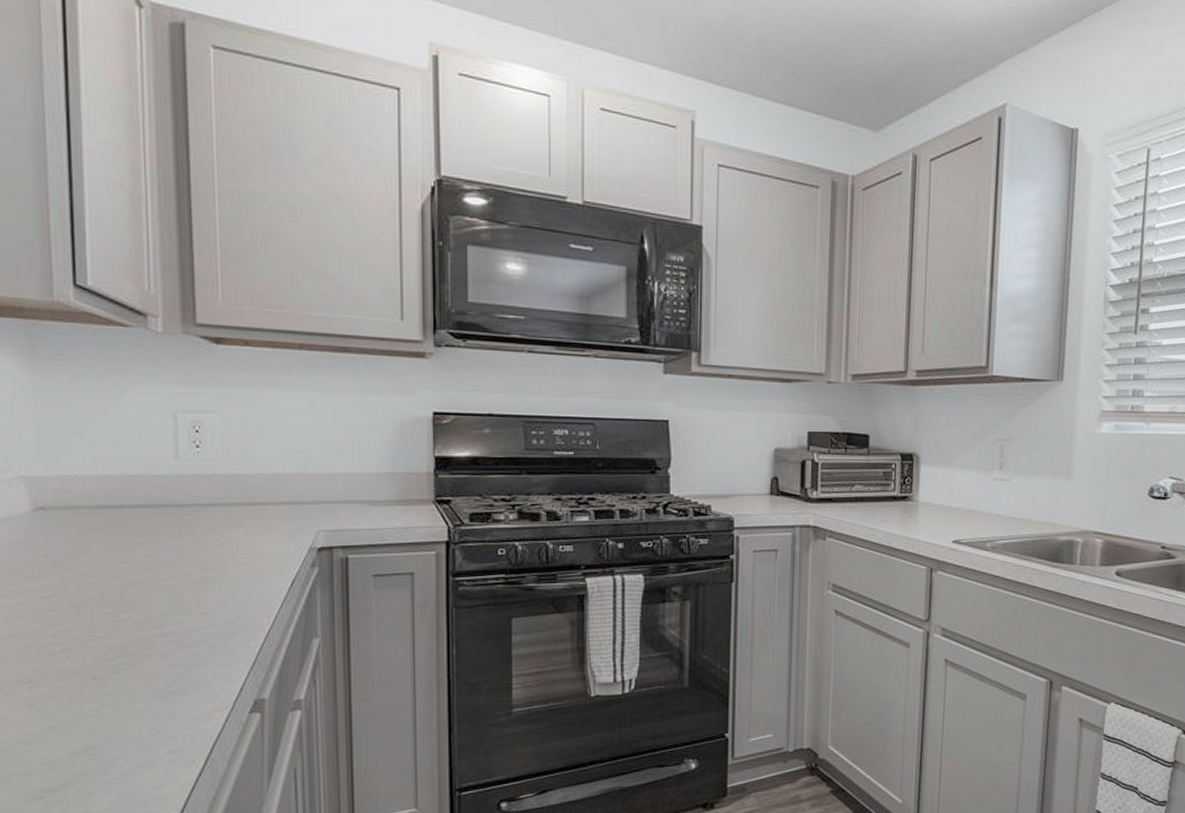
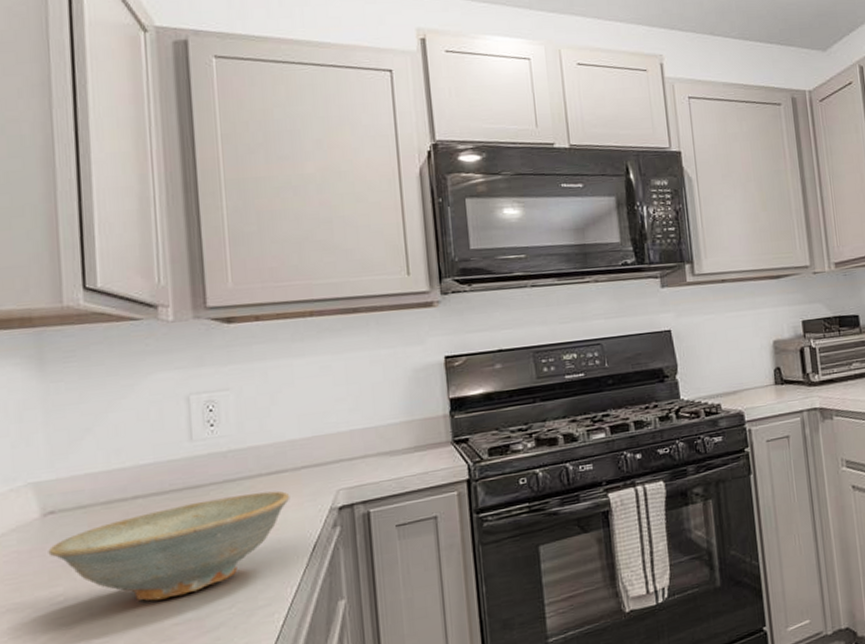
dish: none [38,520,271,609] -> present [48,491,290,602]

